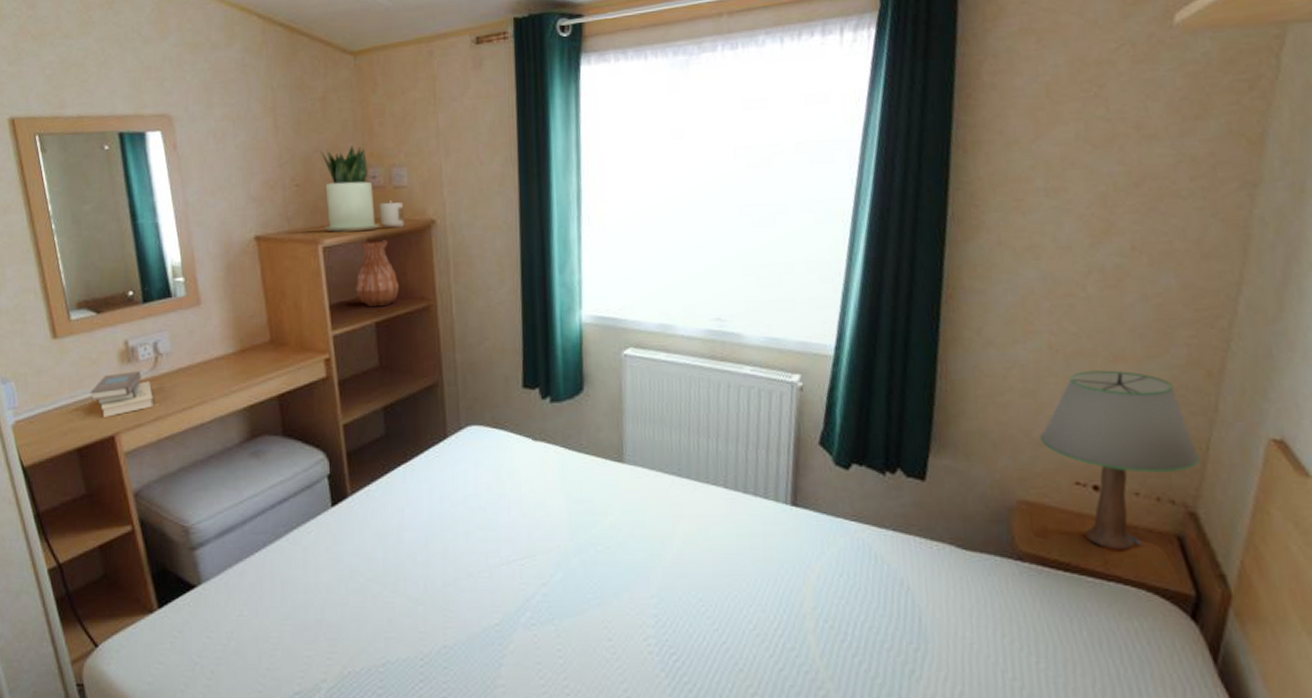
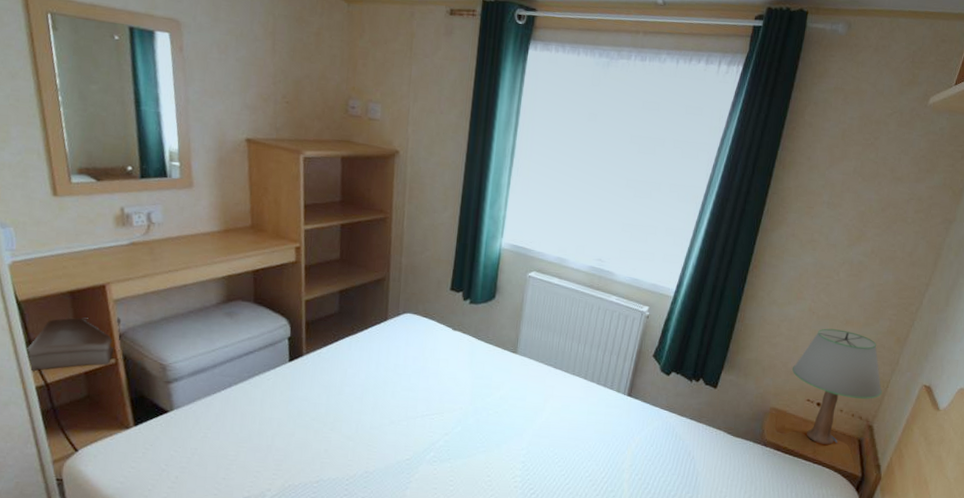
decorative box: none [35,473,135,550] -> present [26,317,122,371]
books: present [90,371,156,417] -> none [85,233,145,269]
planter: present [321,145,381,233] -> none [307,77,354,151]
vase: present [356,239,400,307] -> none [327,157,364,213]
candle: present [379,200,404,229] -> none [354,129,375,153]

